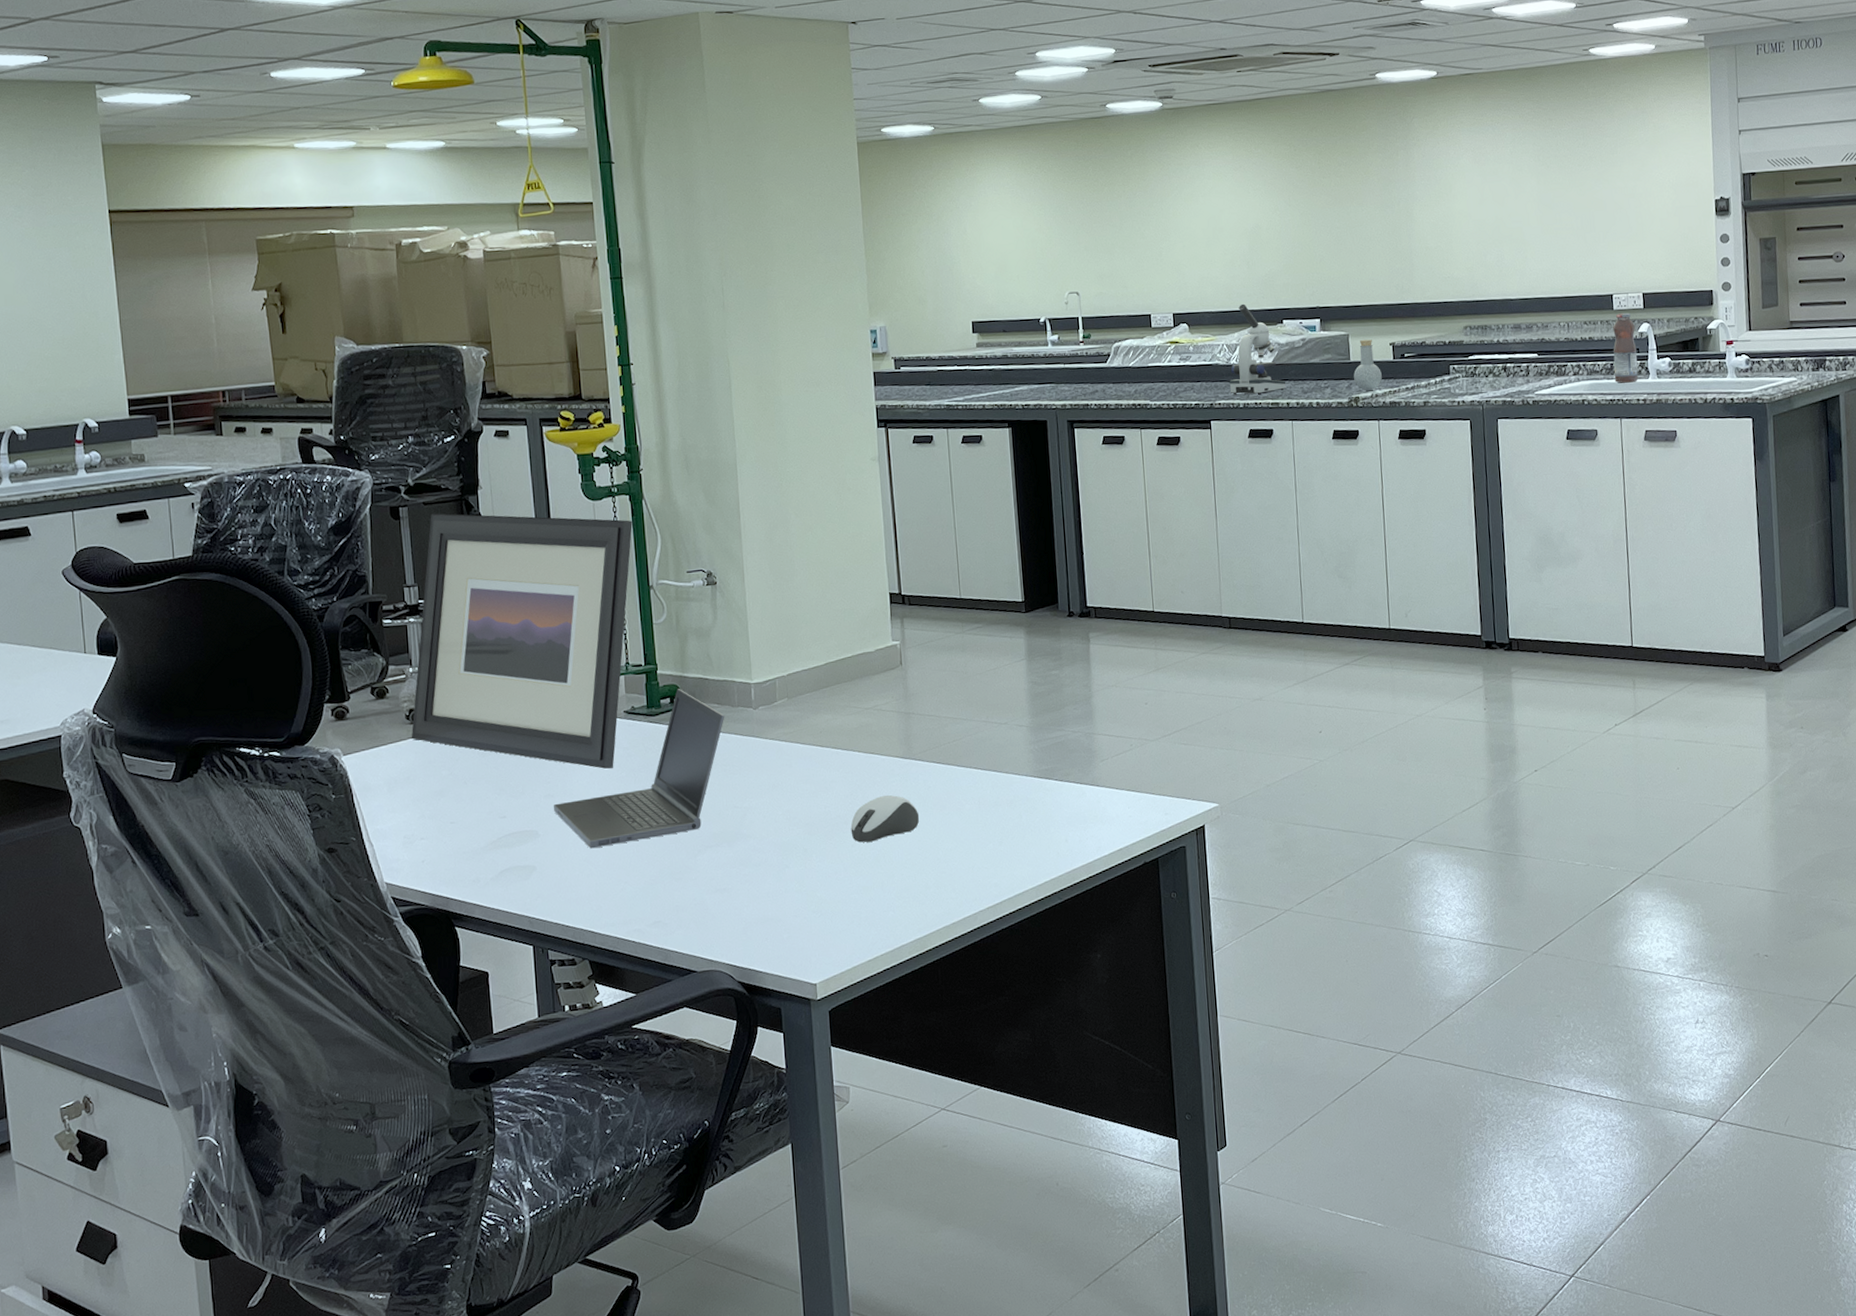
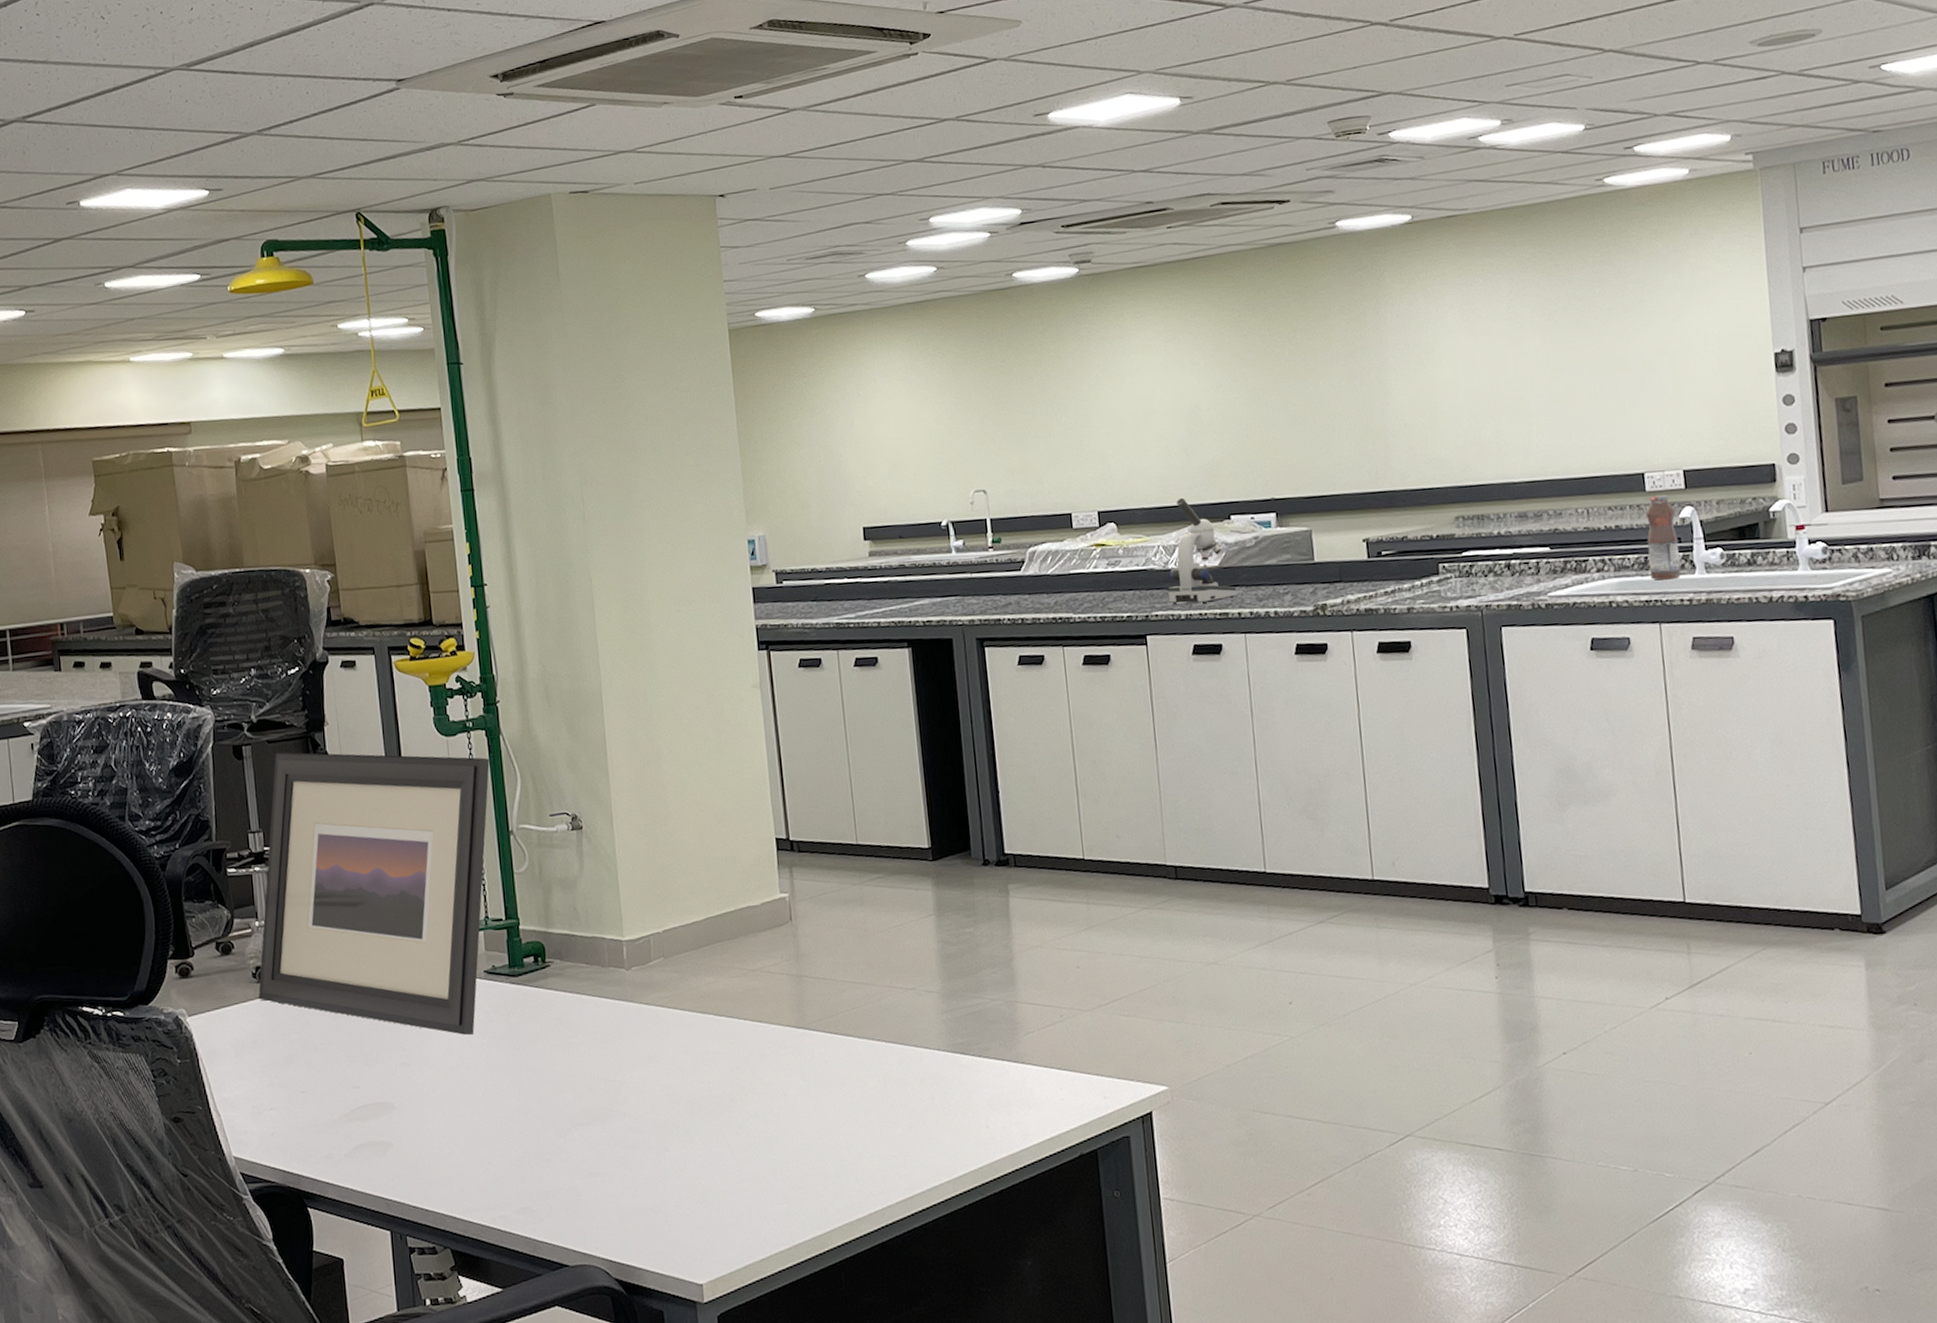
laptop computer: present [554,689,725,849] -> none [410,946,595,1124]
computer mouse: present [850,795,920,843] -> none [737,1069,816,1124]
flask: present [1354,339,1382,391] -> none [1319,535,1355,597]

